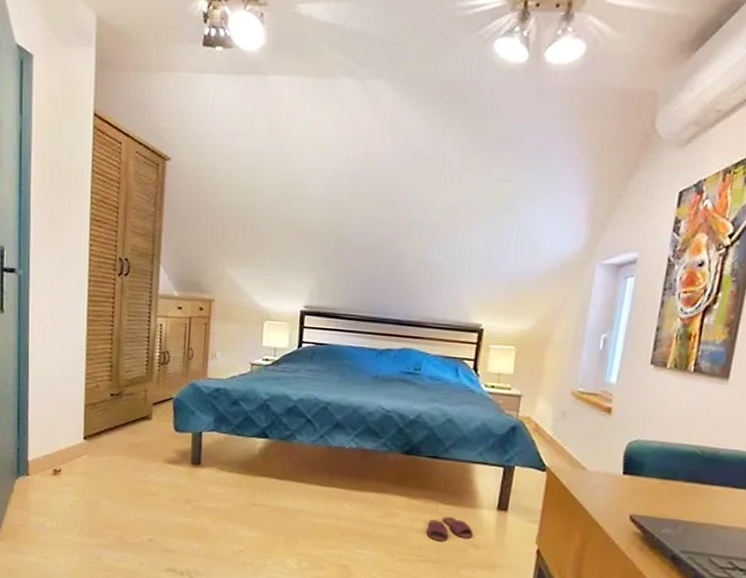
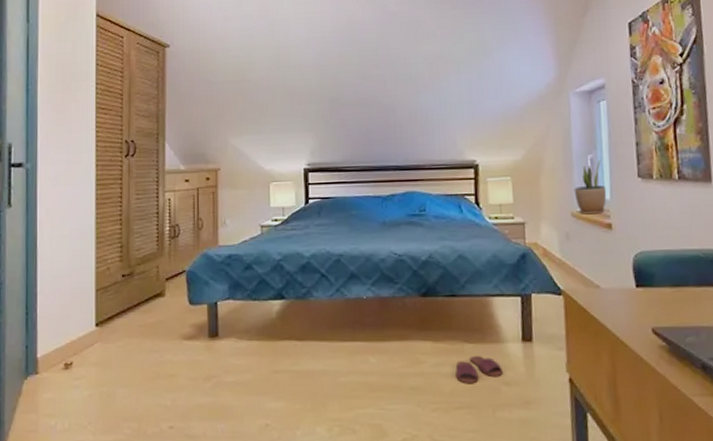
potted plant: none [579,340,615,398] -> present [574,160,607,216]

